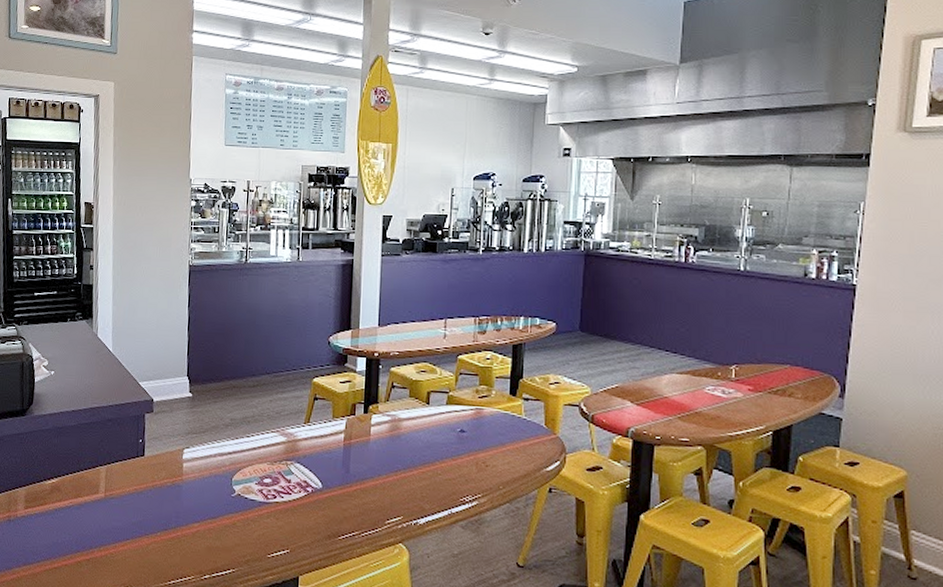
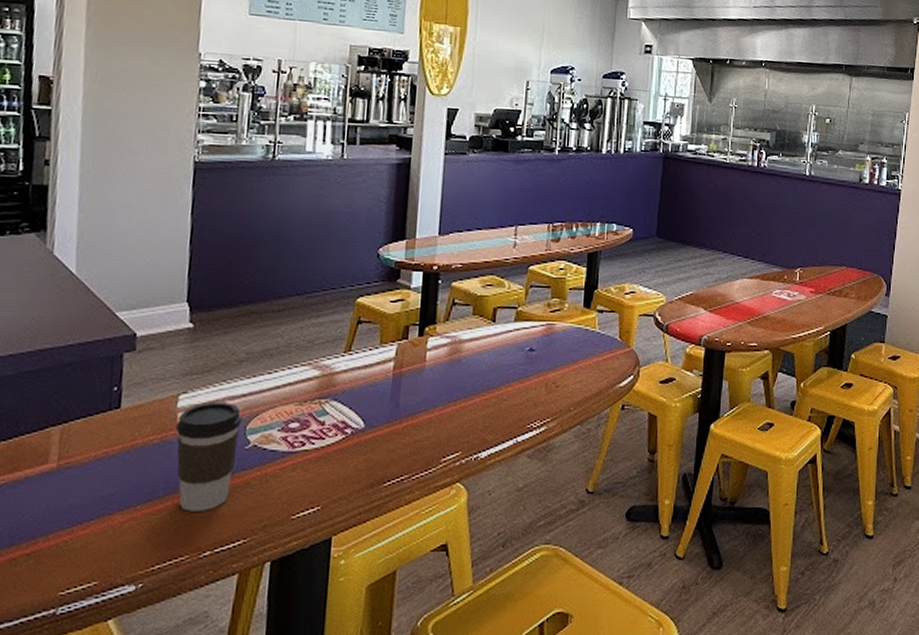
coffee cup: none [181,457,229,543] -> present [175,402,242,512]

